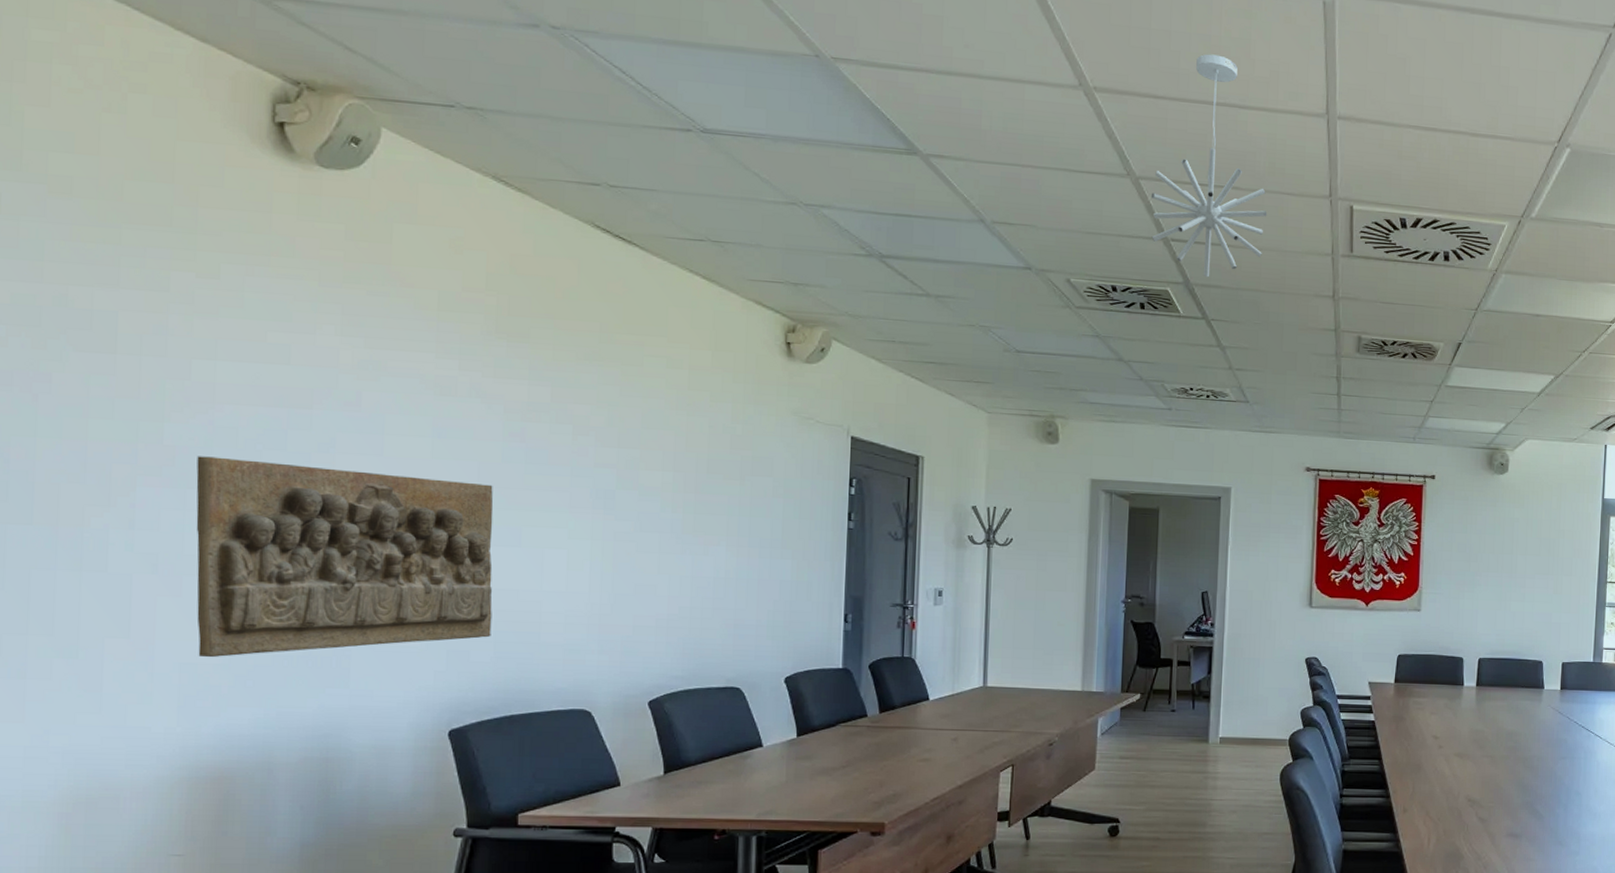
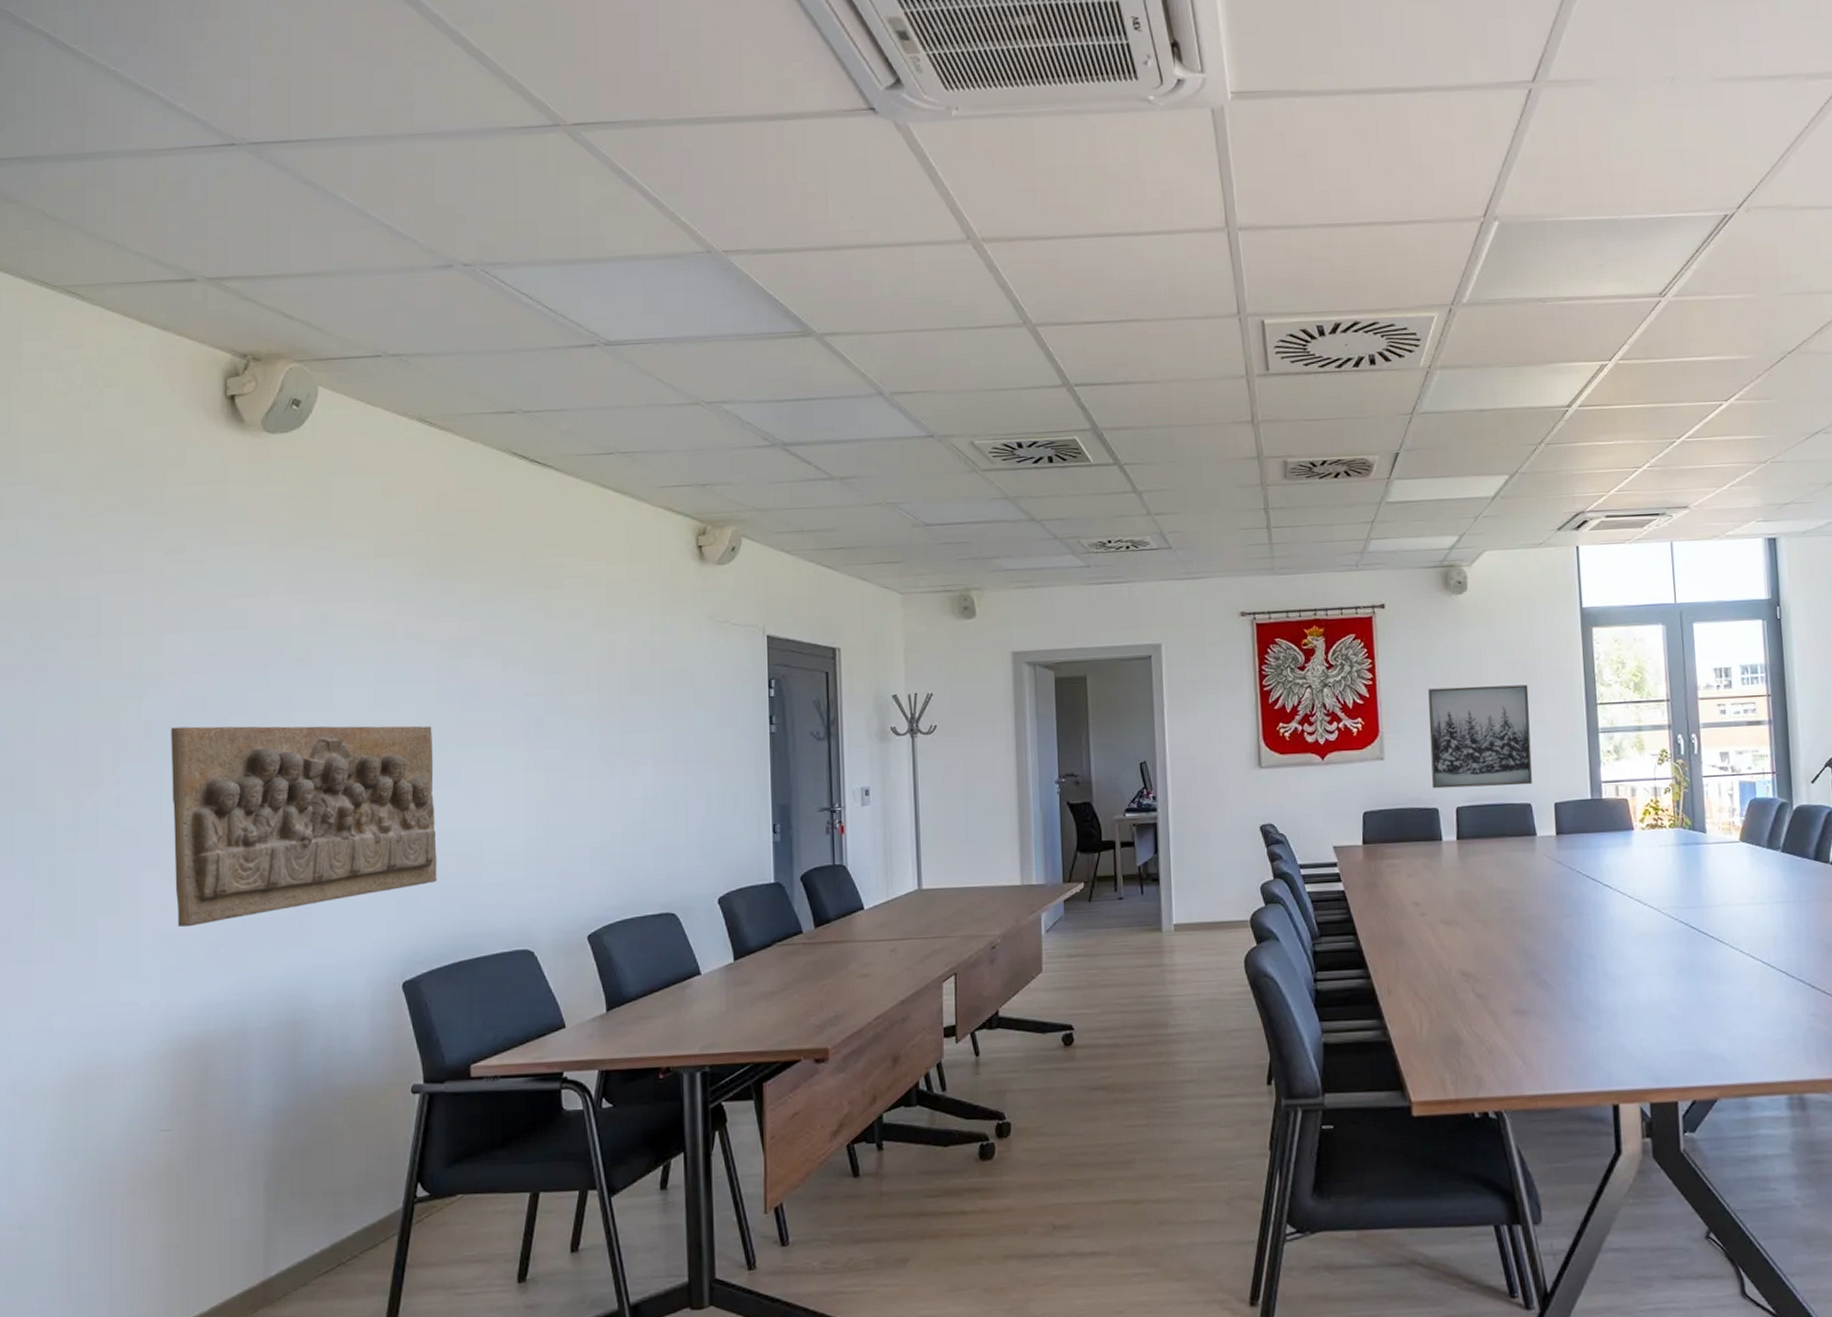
pendant light: present [1151,54,1267,278] -> none [1049,184,1173,420]
wall art: none [1459,554,1551,645] -> present [1428,684,1533,789]

